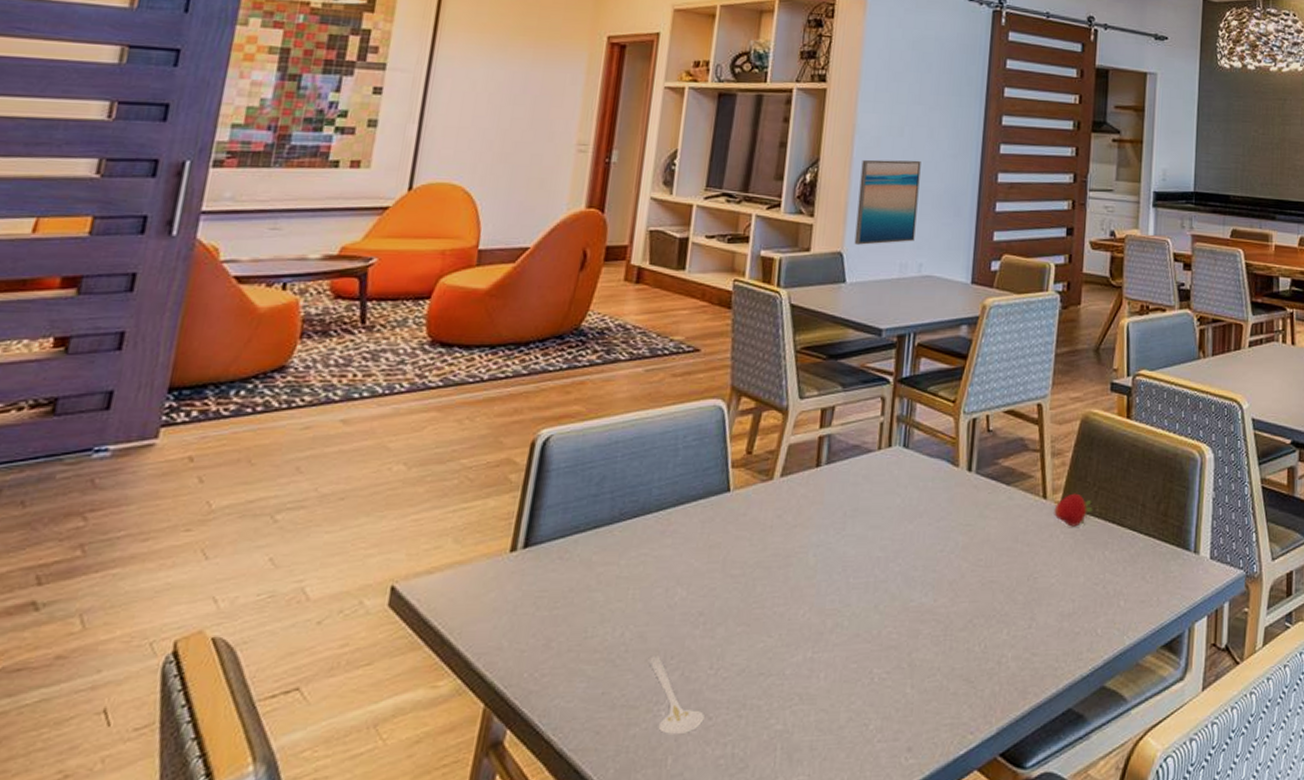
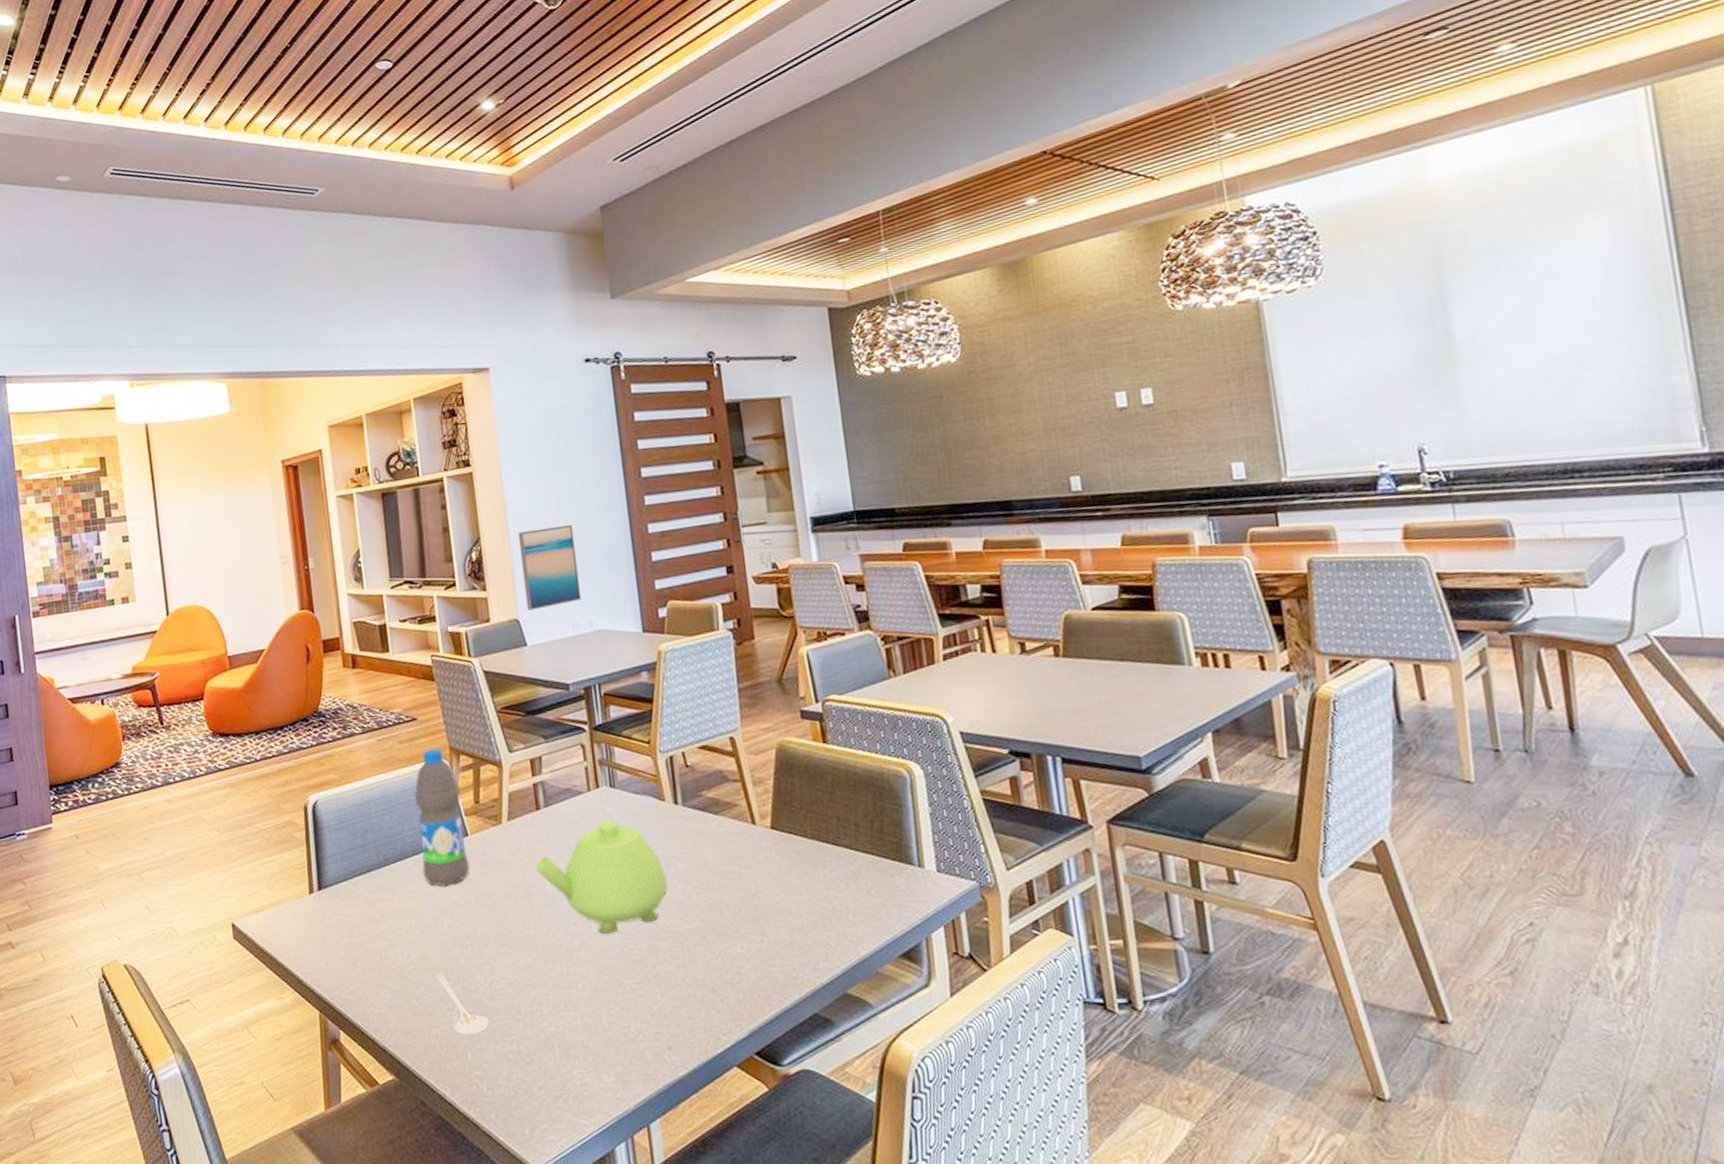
water bottle: none [664,386,732,550] -> present [414,748,470,886]
teapot: none [799,484,944,614] -> present [535,820,668,934]
fruit: present [1054,493,1093,527] -> none [765,817,805,849]

